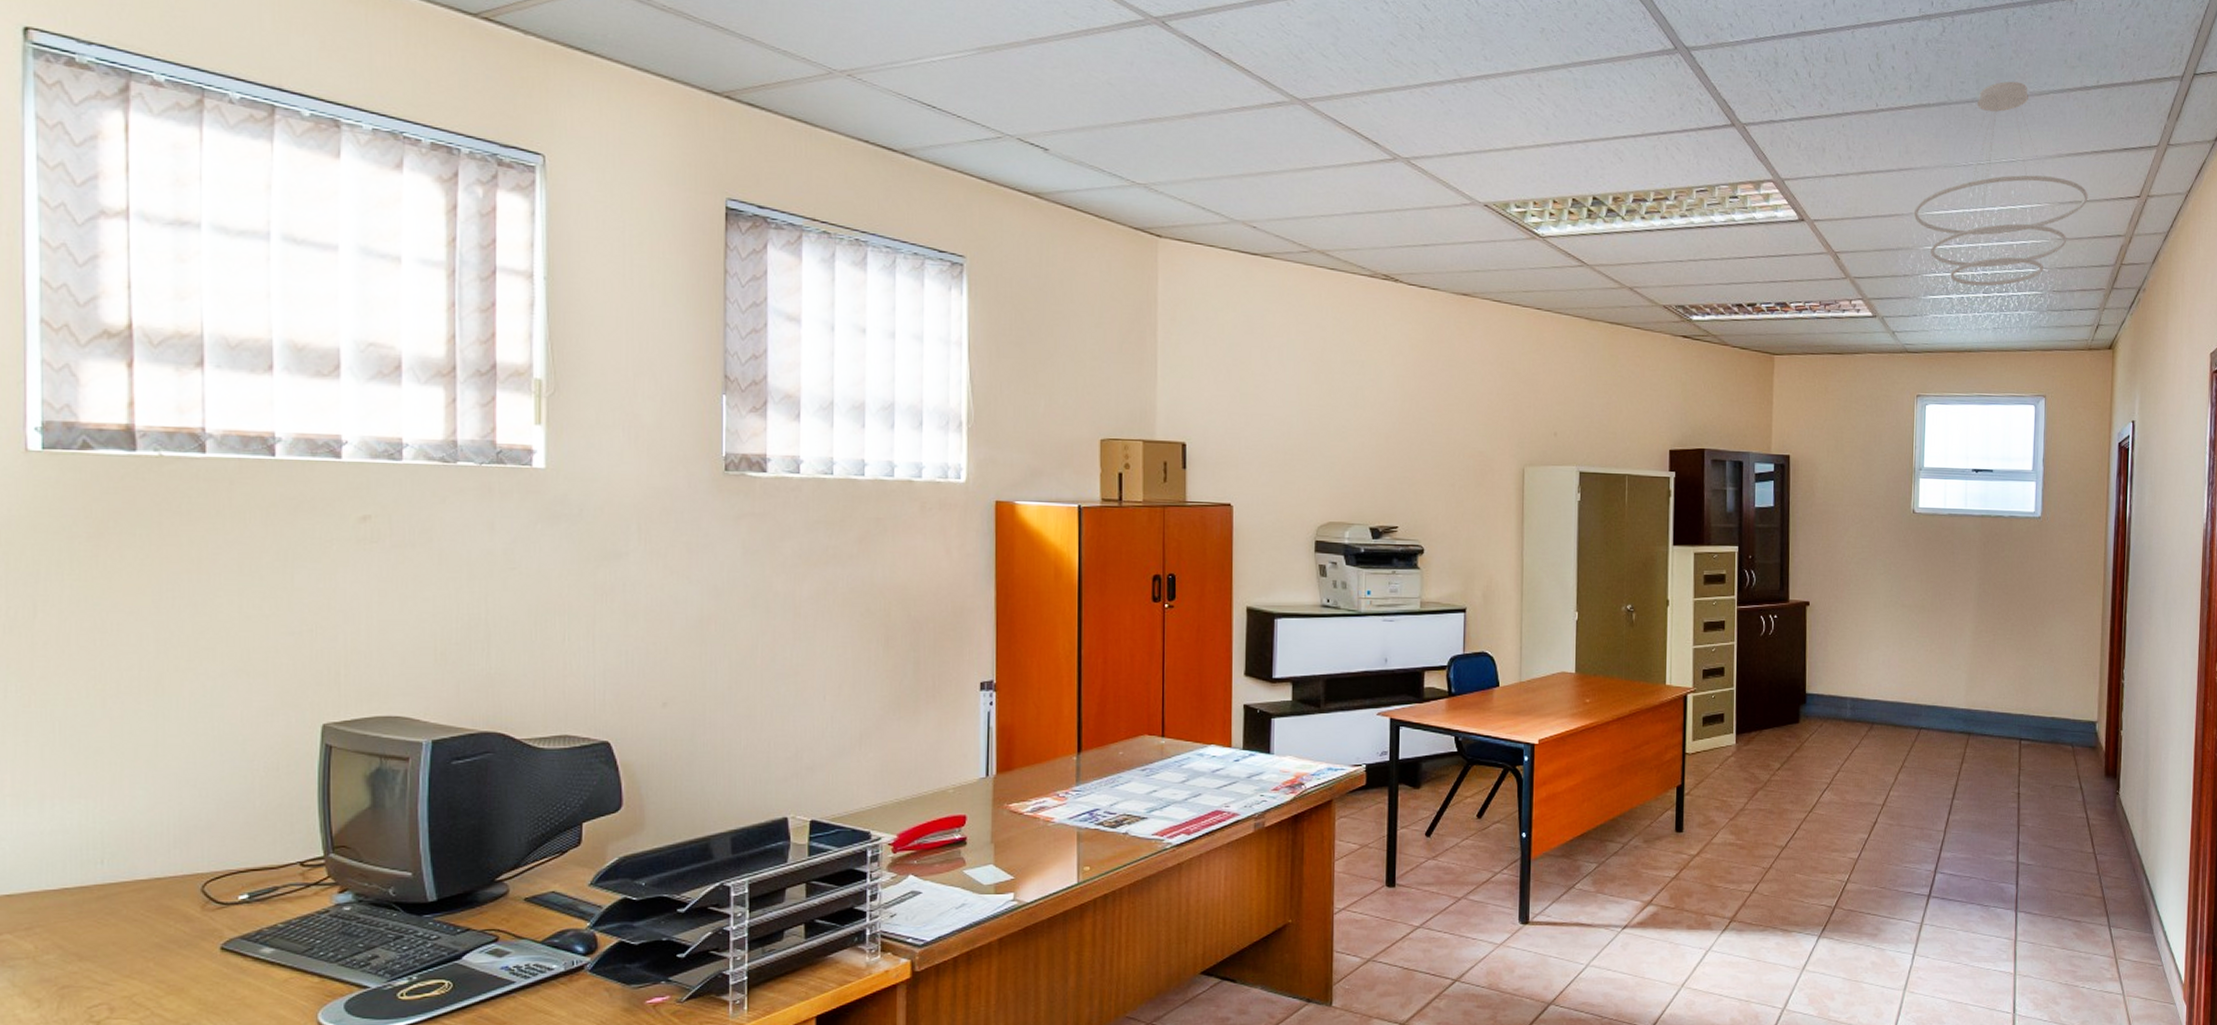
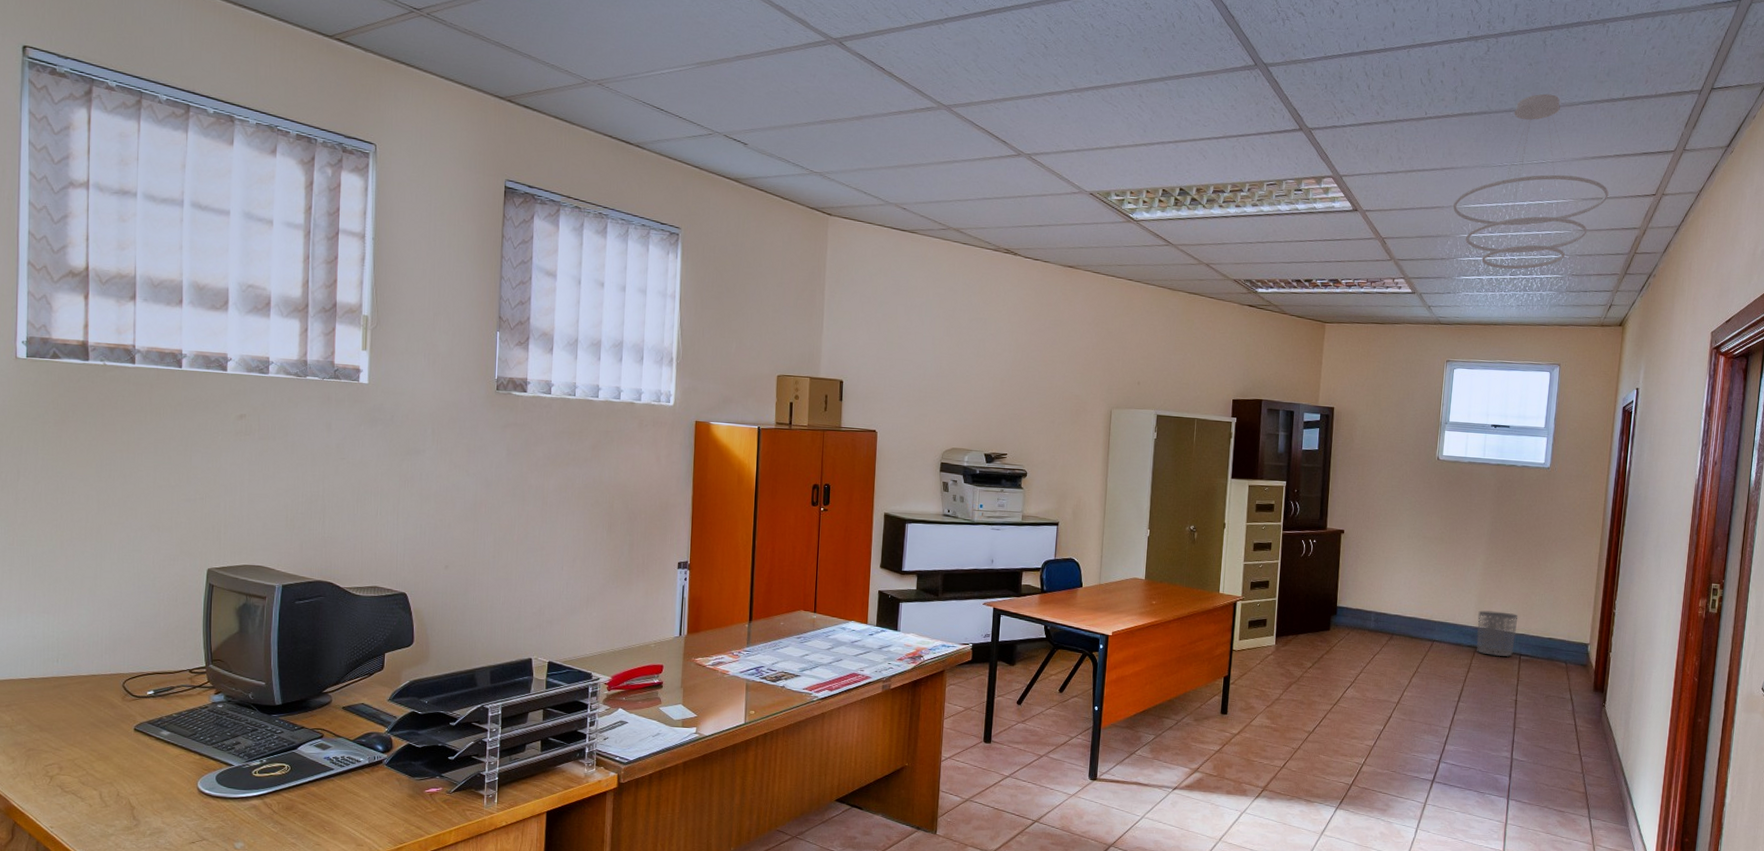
waste bin: none [1969,689,2016,743] -> present [1476,610,1518,658]

